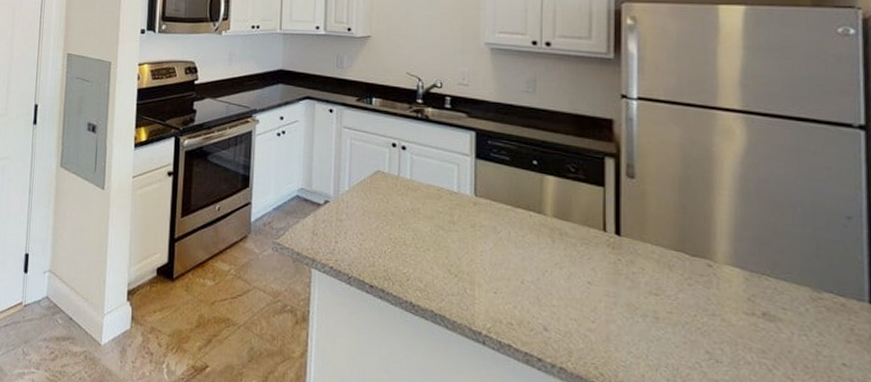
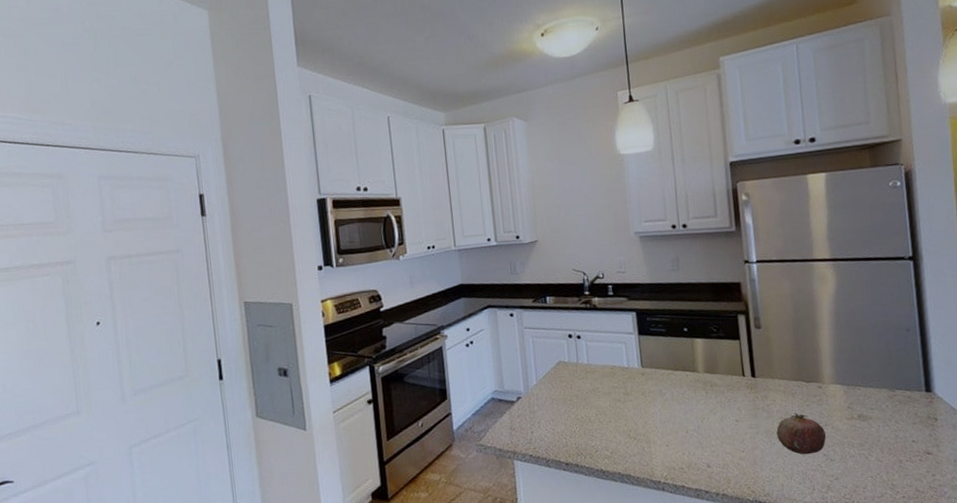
fruit: none [642,290,713,347] -> present [776,413,827,455]

